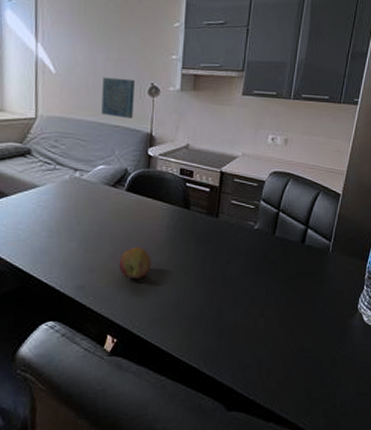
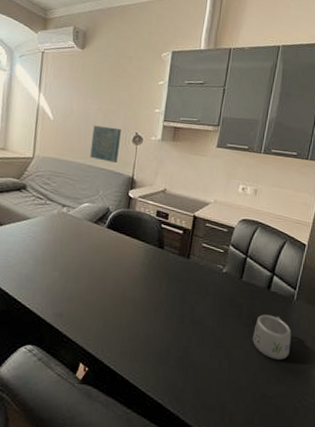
fruit: present [119,247,151,278] -> none [95,281,125,311]
mug: none [288,269,328,313] -> present [253,314,292,360]

